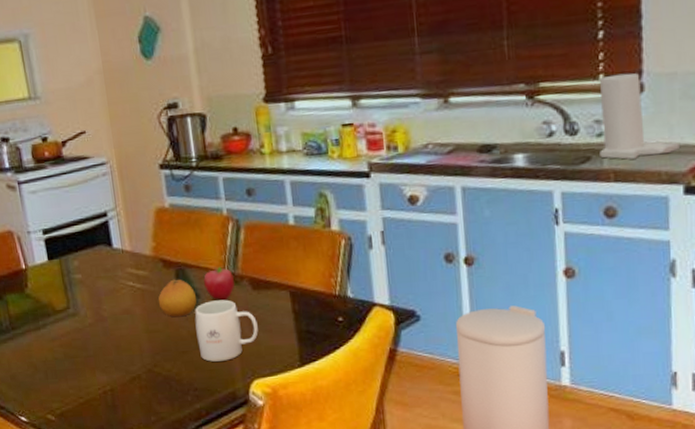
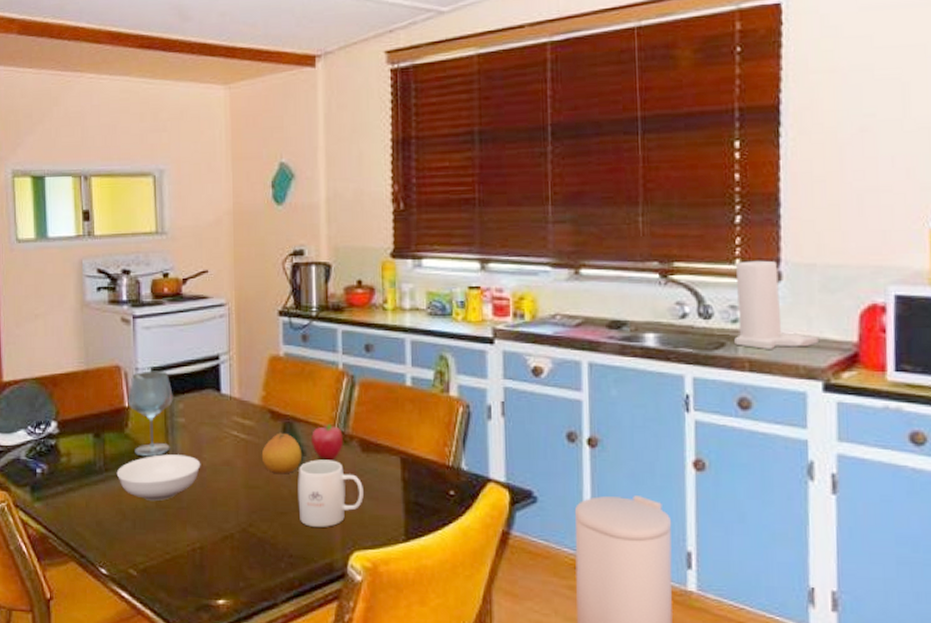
bowl: none [22,308,102,352] -> present [116,454,201,501]
wine glass: none [23,231,71,314] -> present [128,370,173,457]

